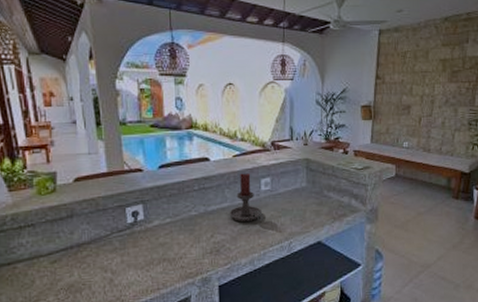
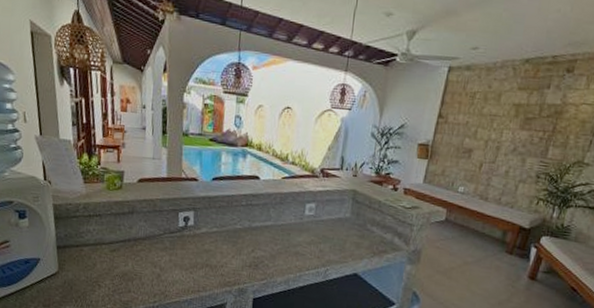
candle holder: present [229,173,264,222] -> none [271,195,305,245]

